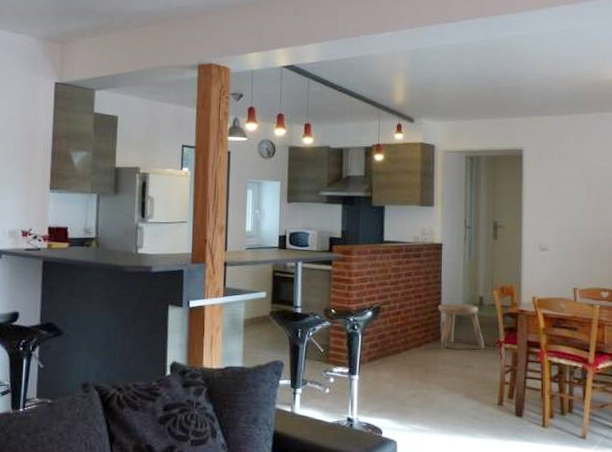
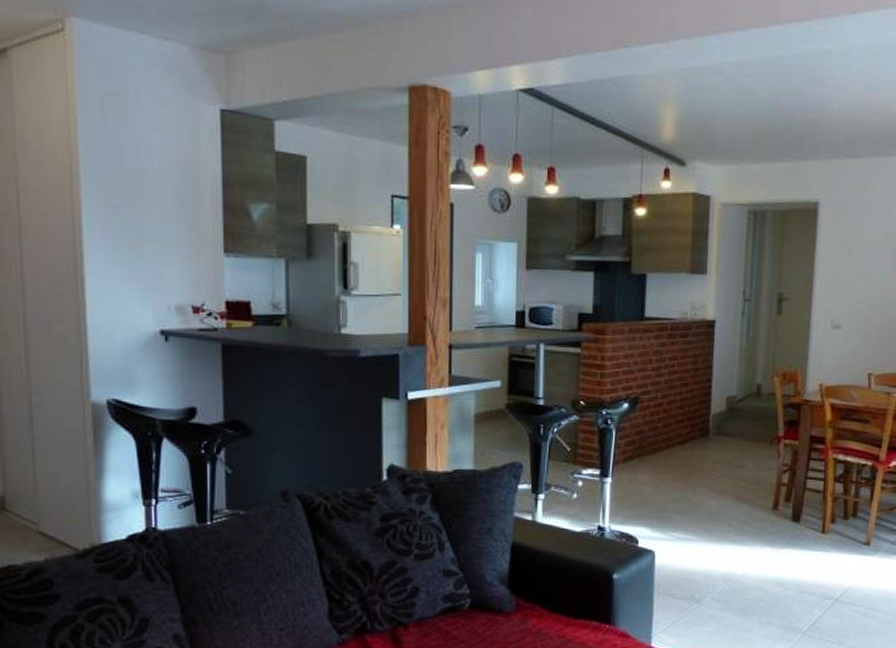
stool: present [438,303,485,349] -> none [707,392,761,446]

